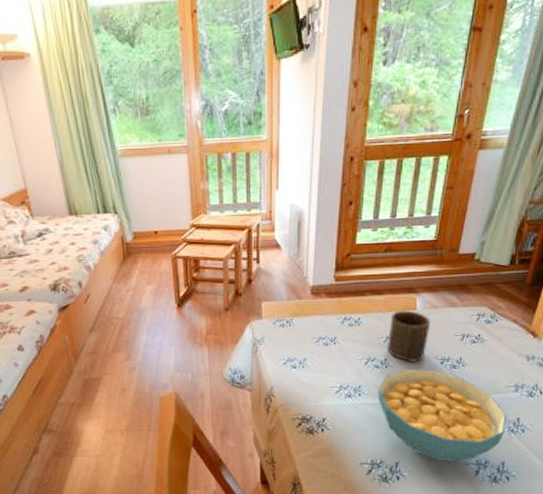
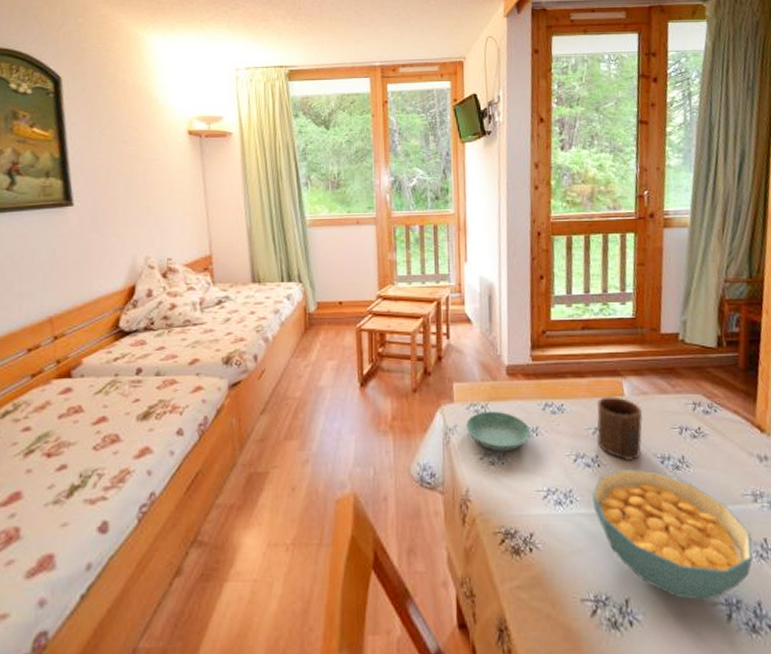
saucer: none [273,325,330,358] -> present [466,411,532,452]

